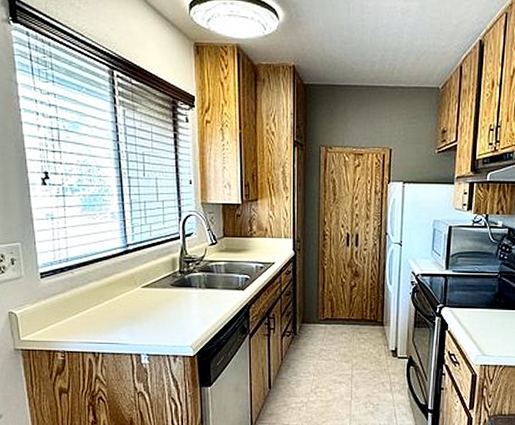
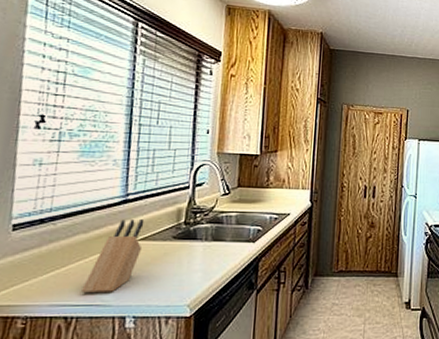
knife block: none [103,267,147,333] -> present [81,218,145,293]

